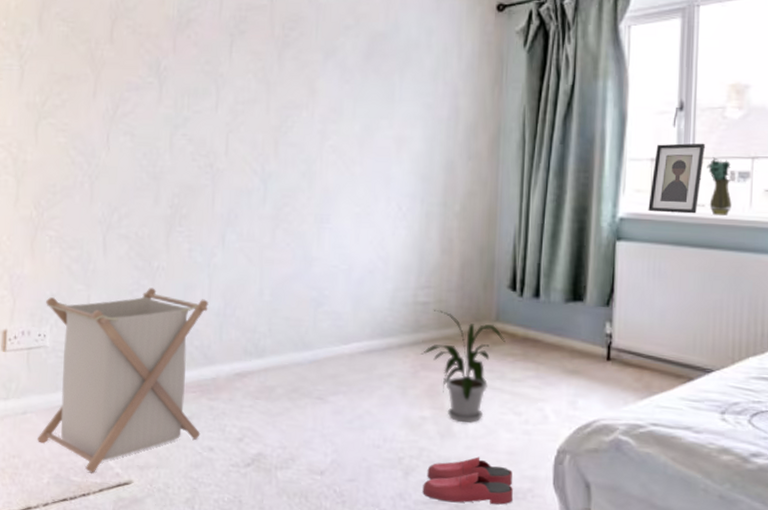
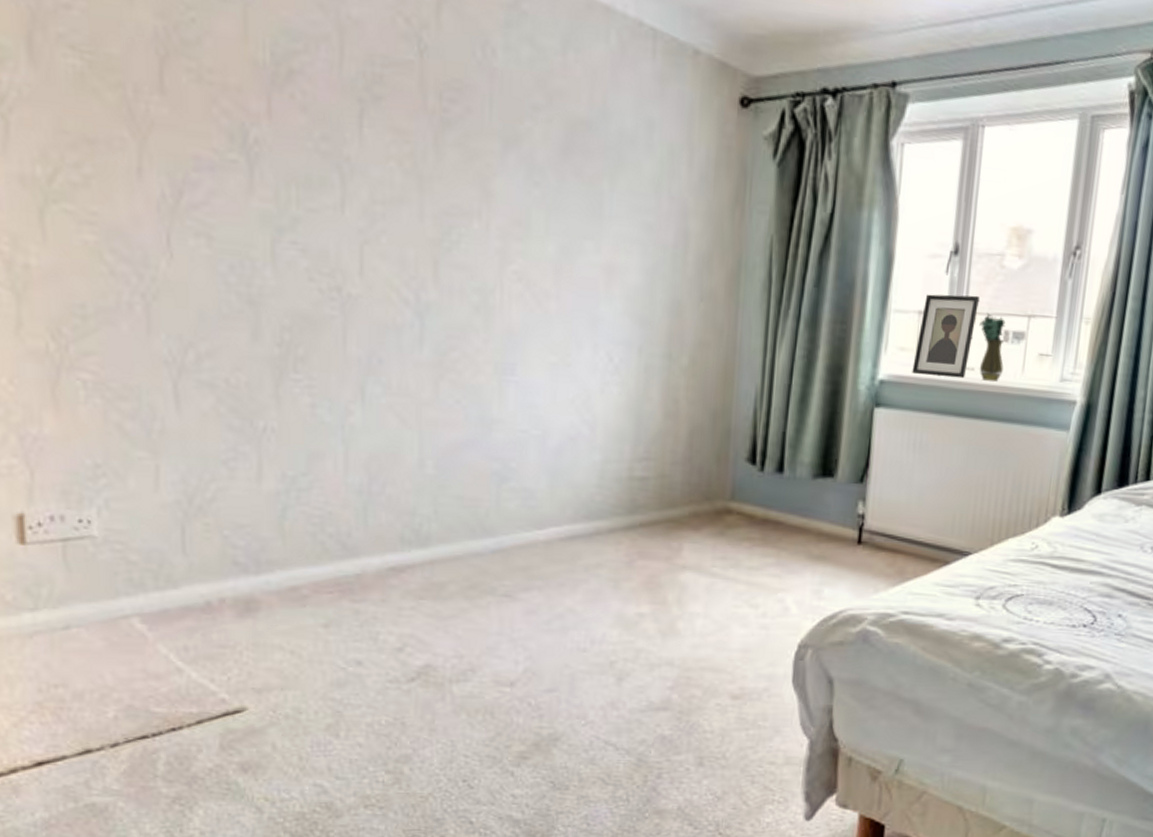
laundry basket: present [37,287,209,472] -> none [86,456,345,700]
house plant: present [420,309,506,423] -> none [637,486,742,618]
slippers: present [422,456,513,505] -> none [639,656,747,709]

